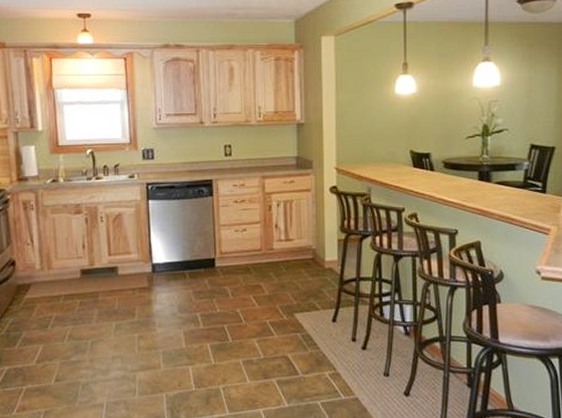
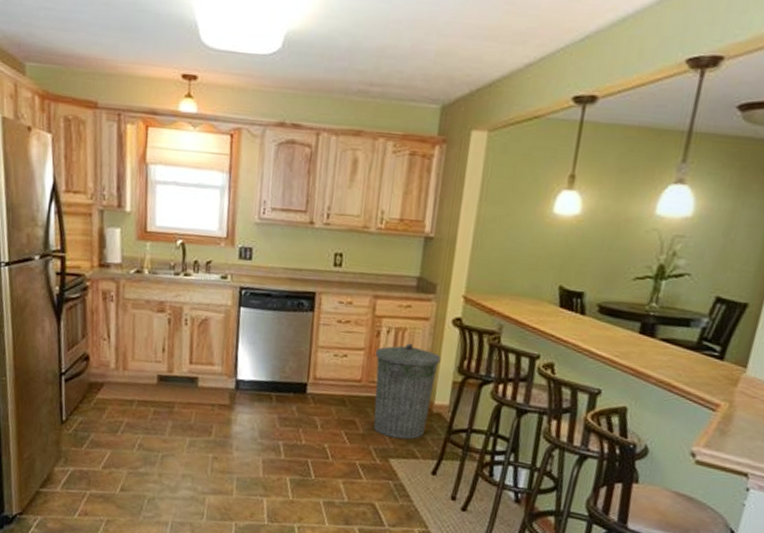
trash can: none [270,212,325,295] -> present [373,343,441,440]

